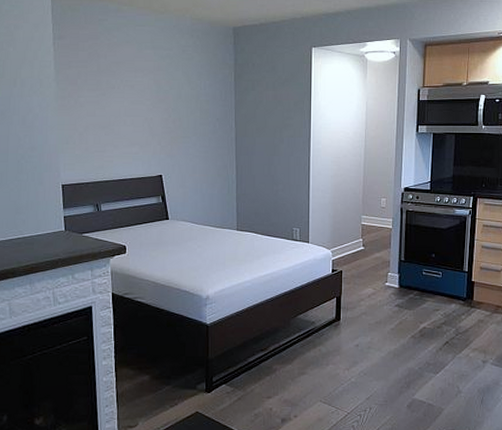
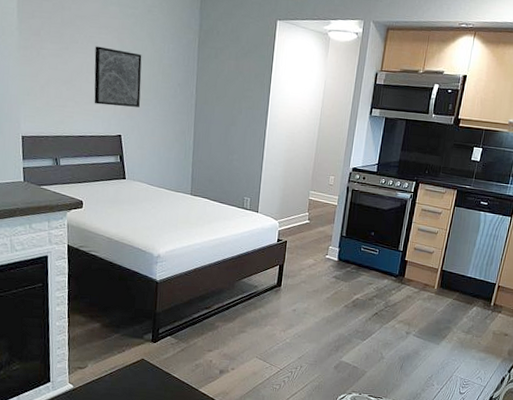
wall art: none [131,89,180,147] -> present [94,46,142,107]

